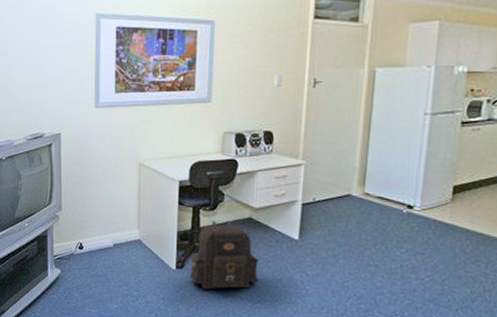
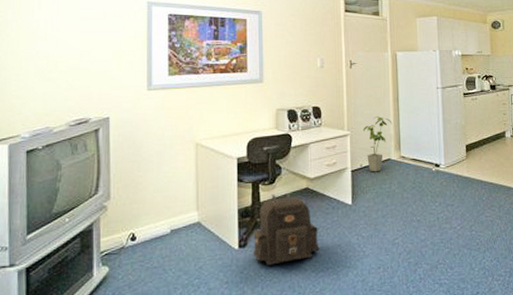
house plant: none [320,145,359,208] -> present [362,116,393,172]

